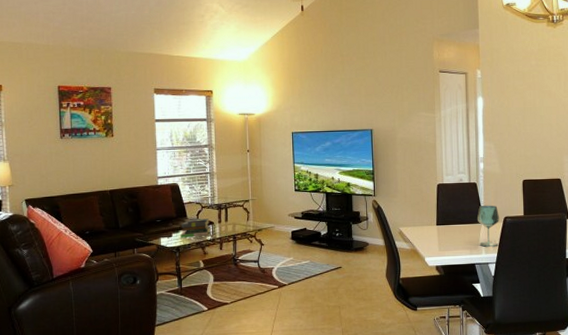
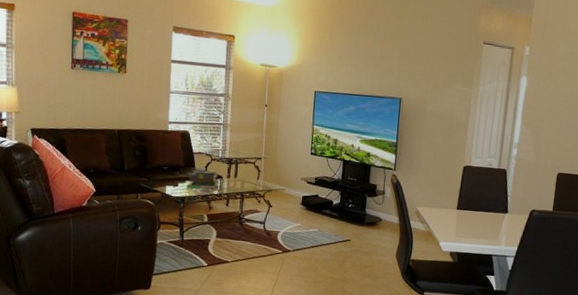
wine glass: present [477,205,500,247] -> none [500,194,527,240]

